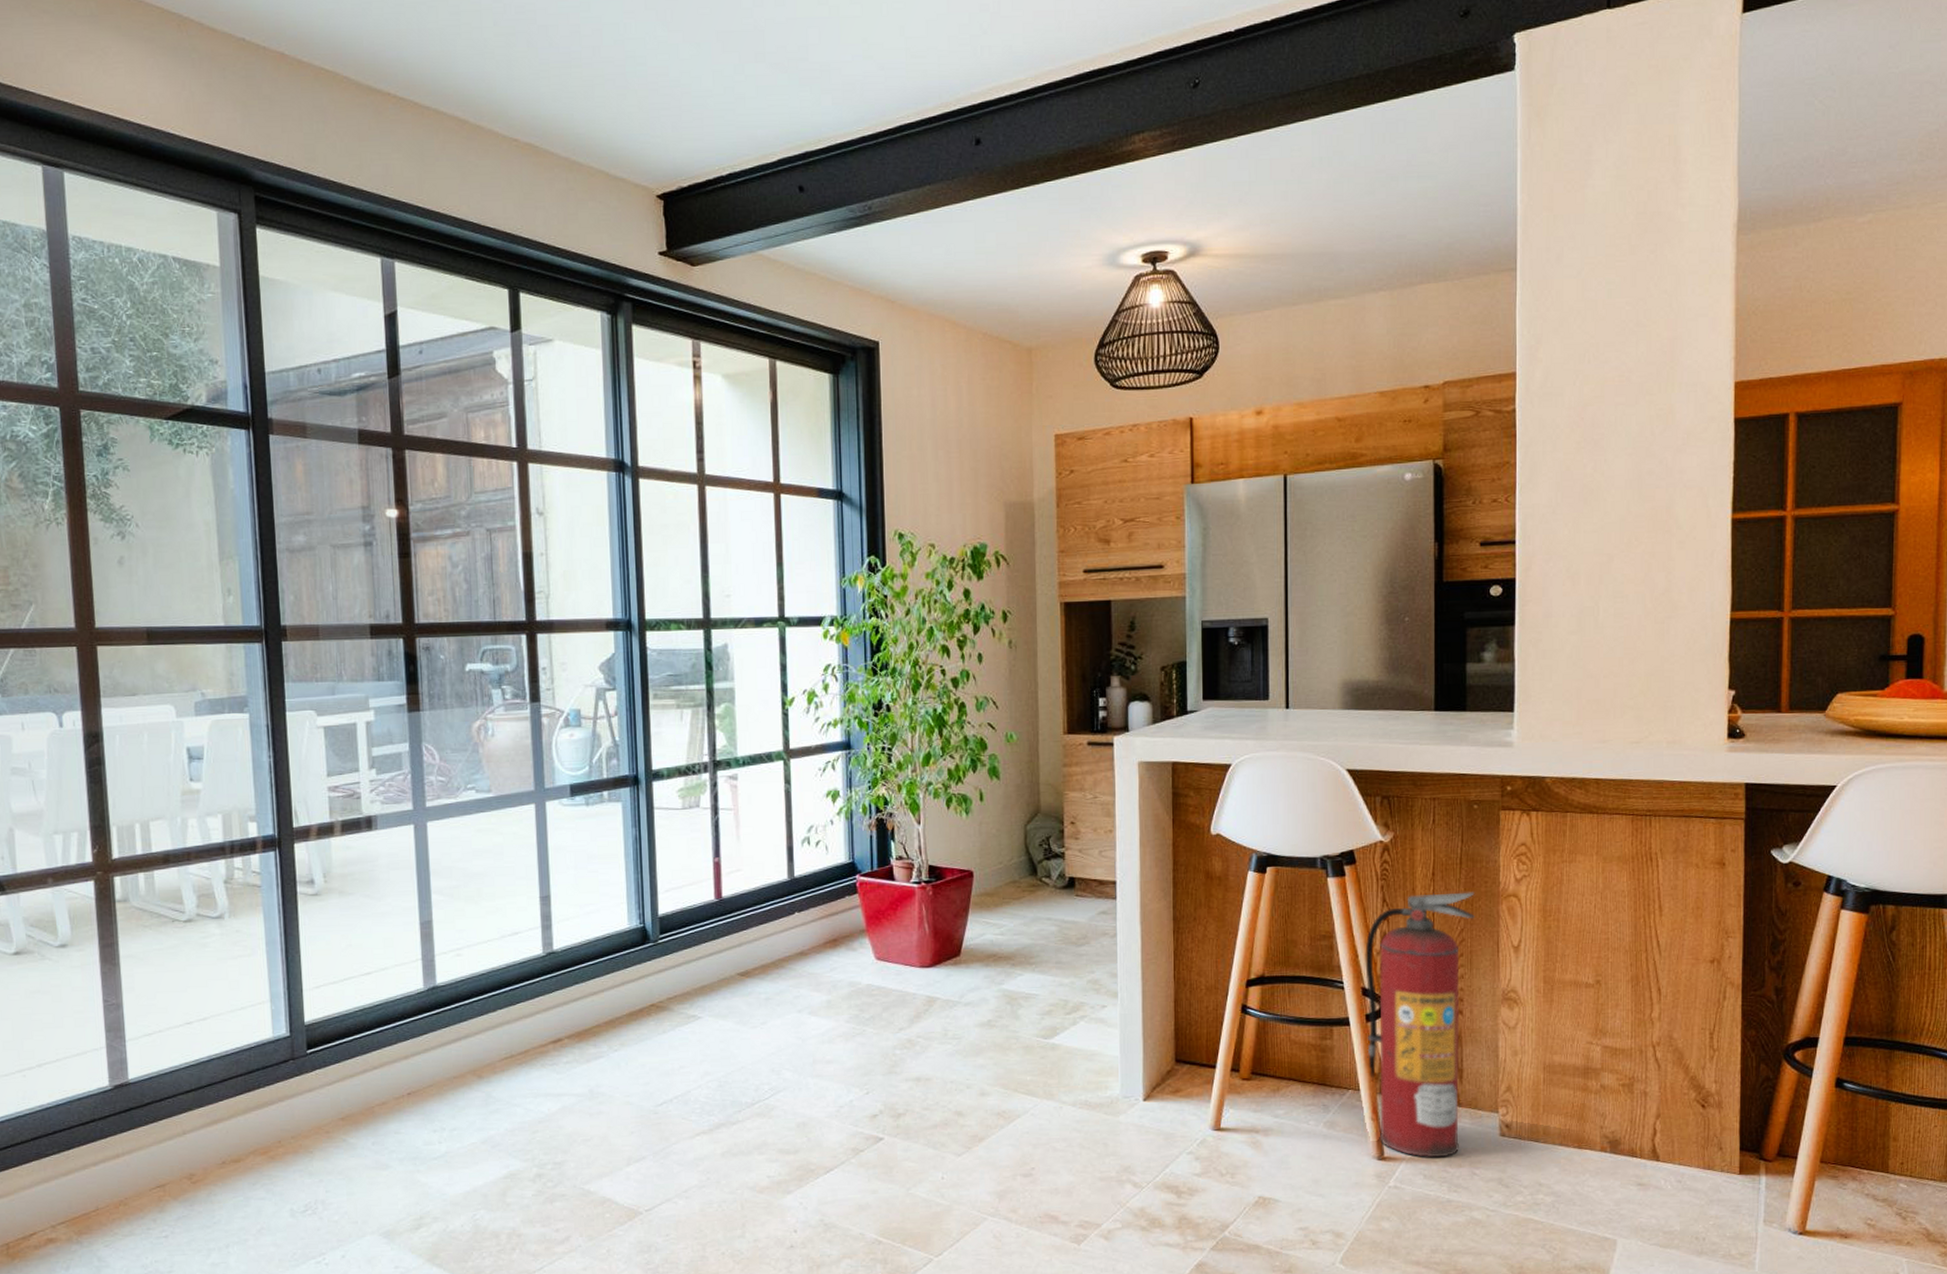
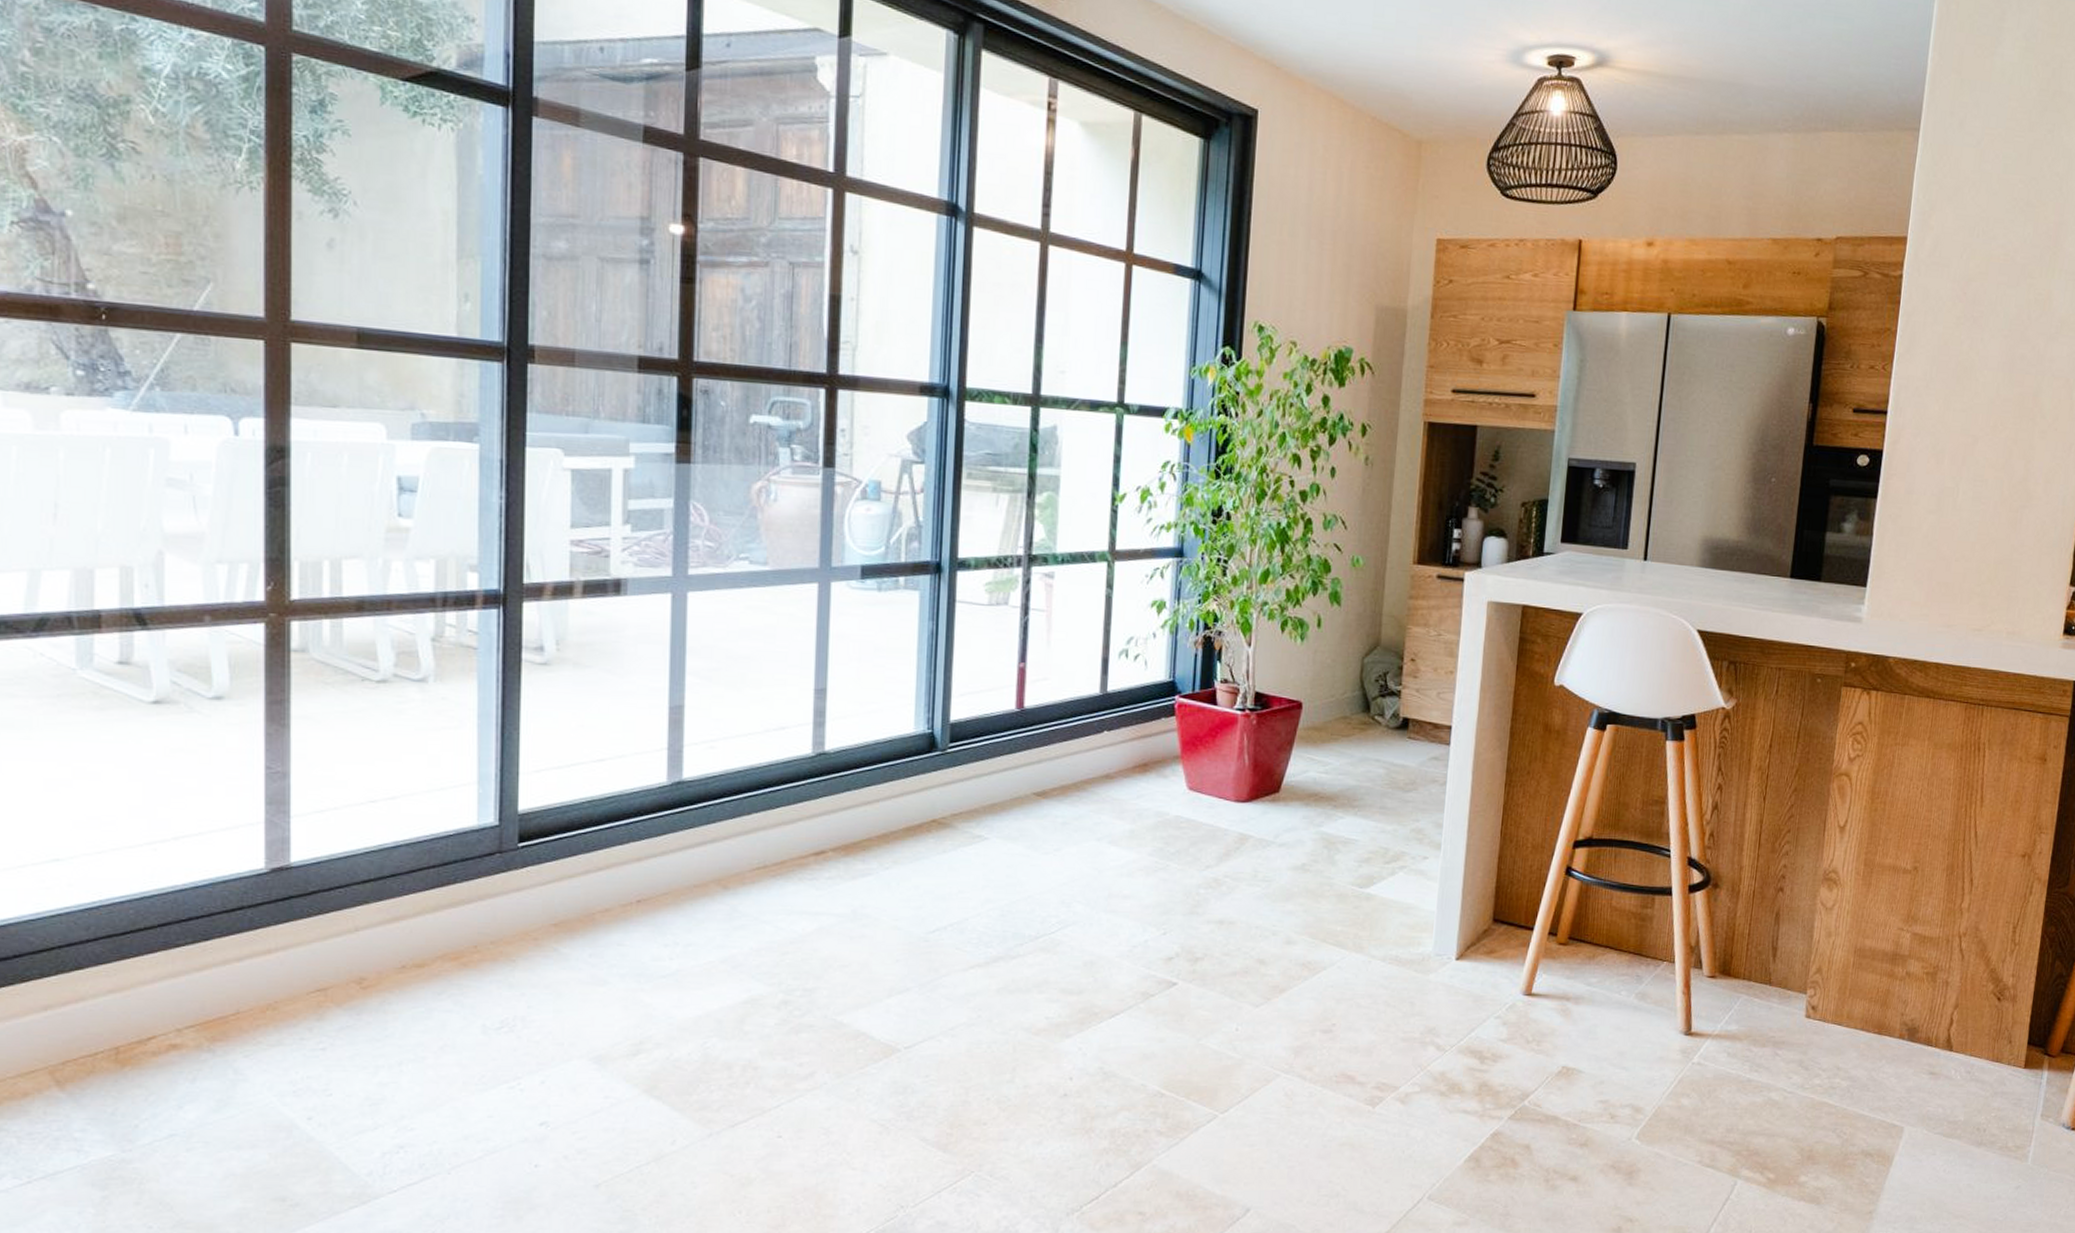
fire extinguisher: present [1365,892,1475,1158] -> none [1685,766,1809,1036]

